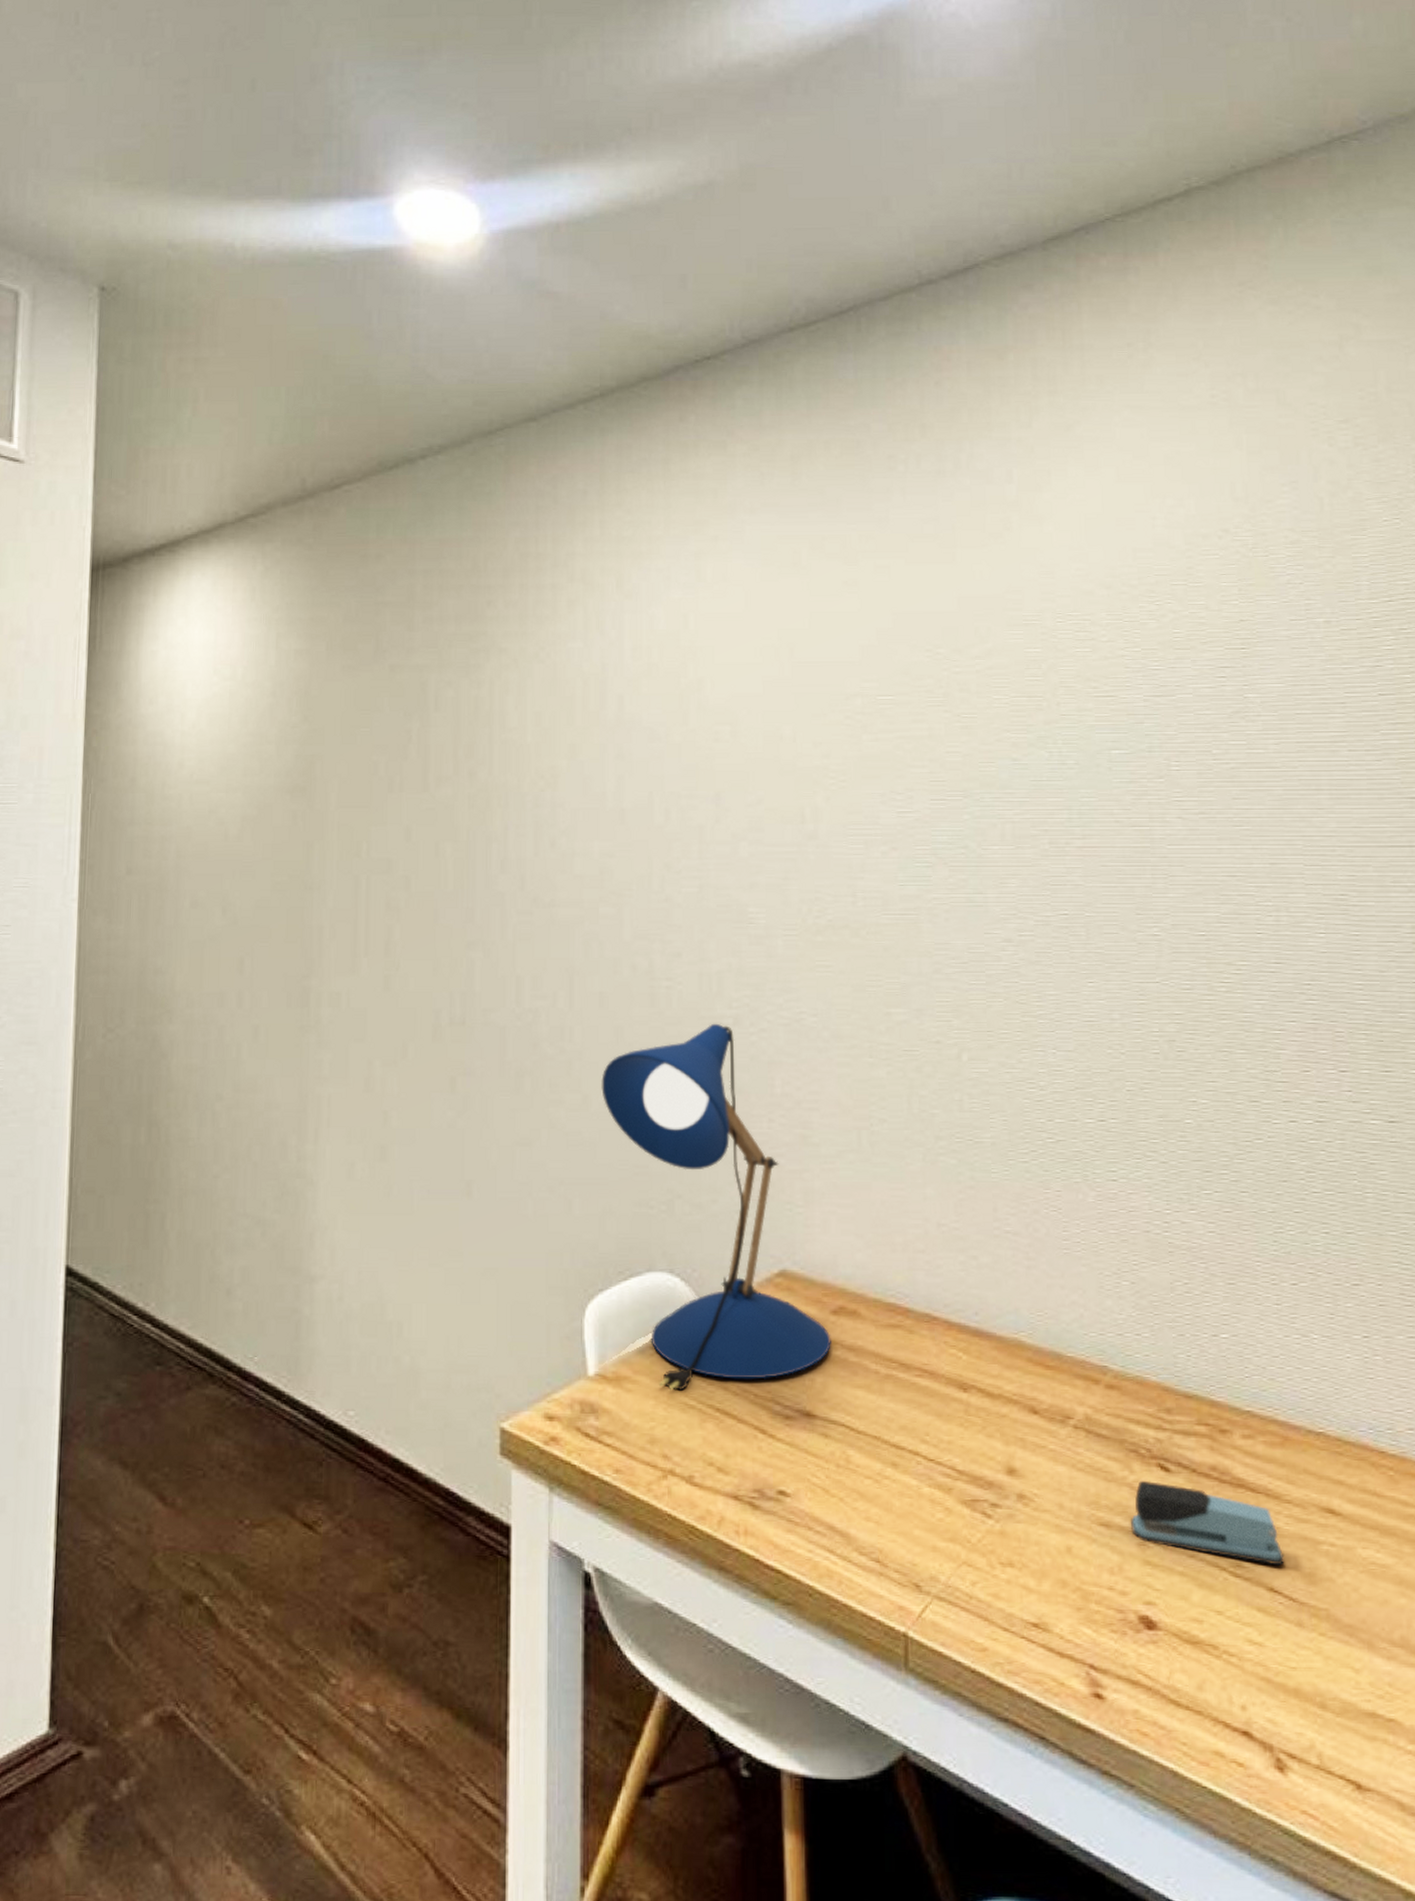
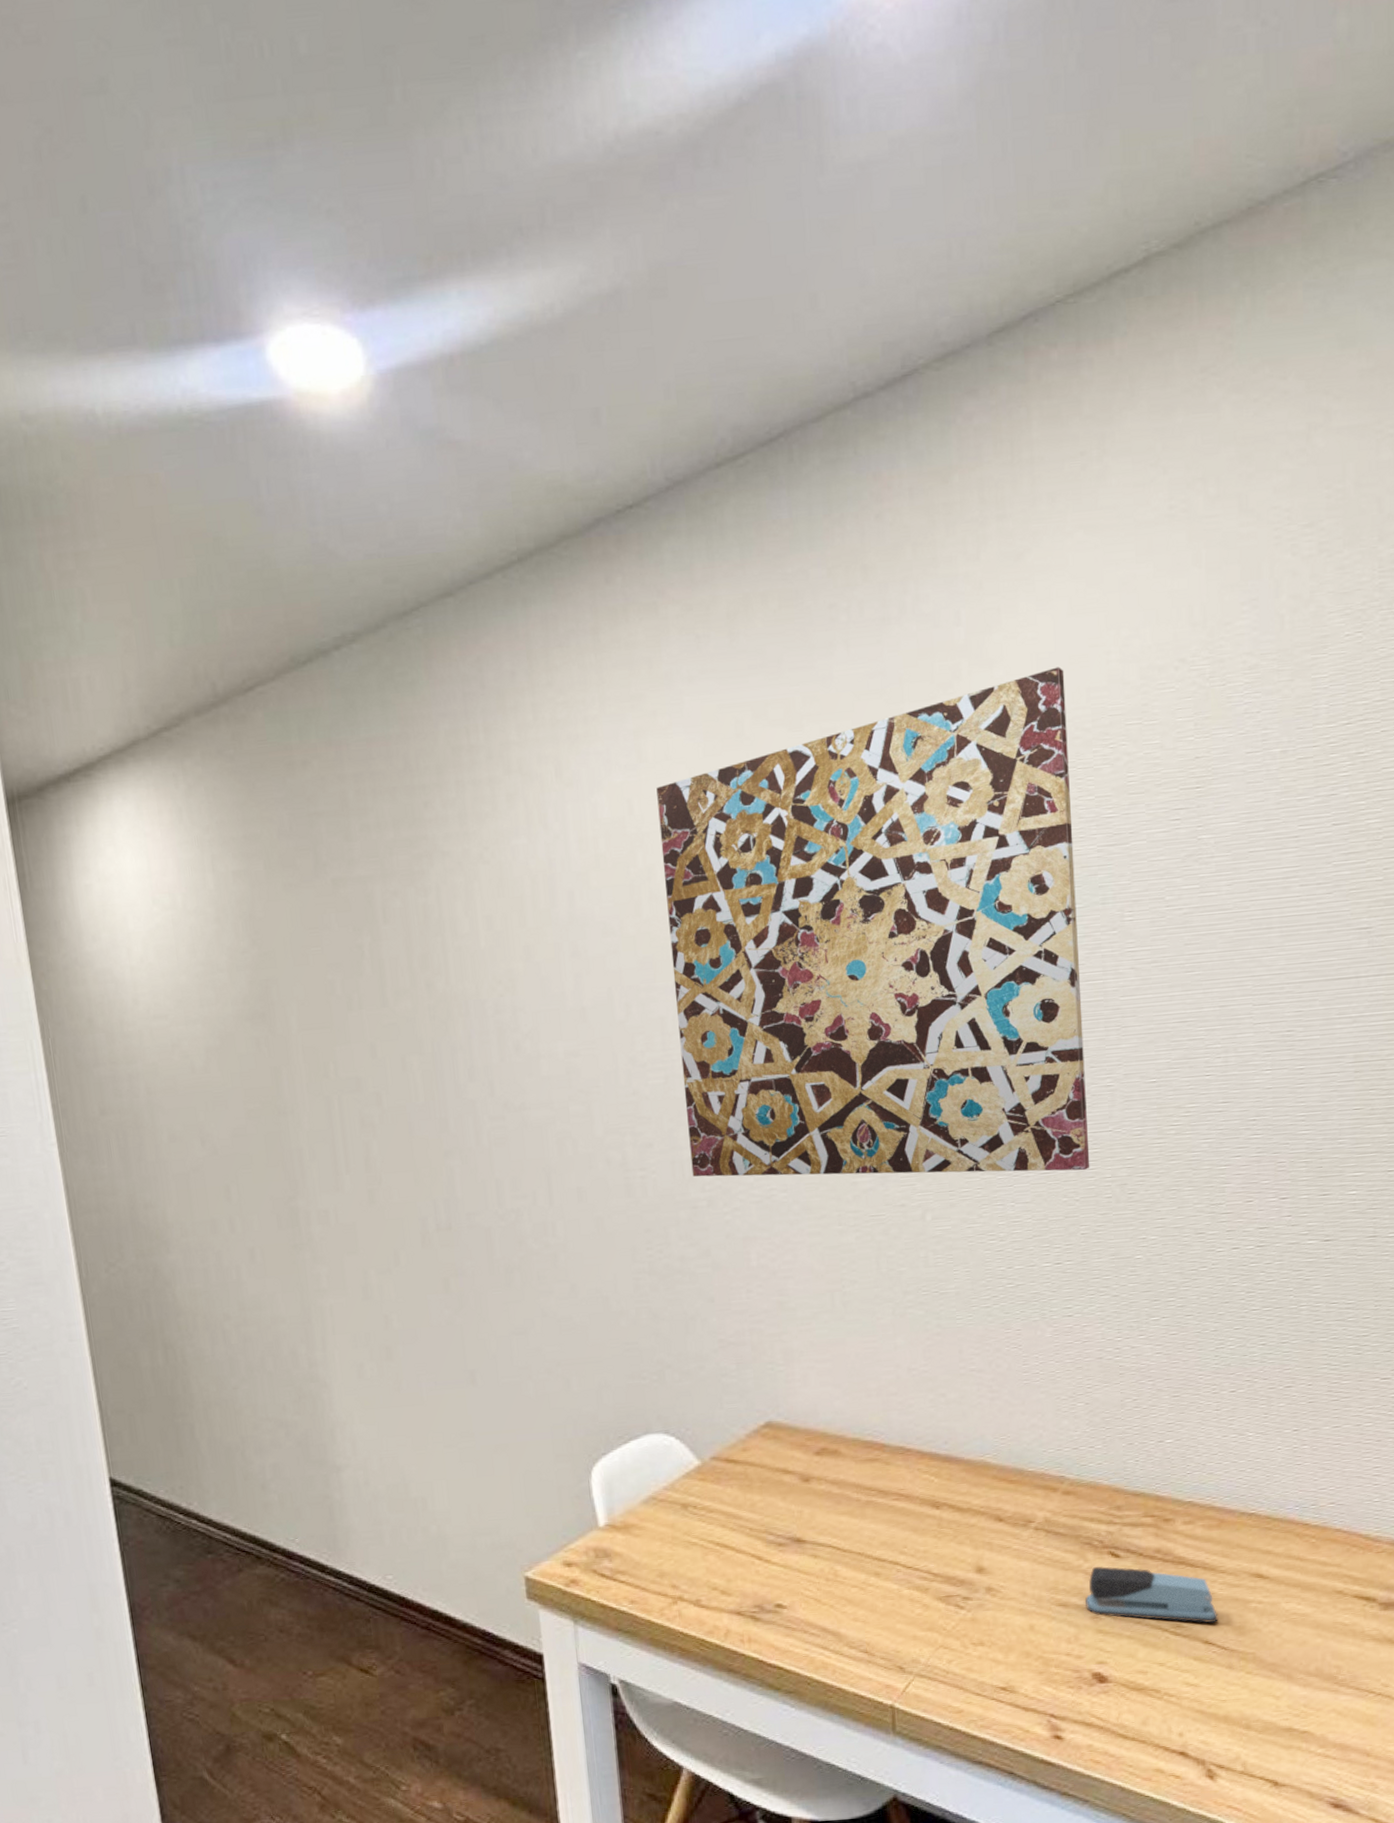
desk lamp: present [601,1023,831,1391] -> none [586,1206,816,1532]
wall art: none [713,527,1137,1022] -> present [656,667,1090,1177]

